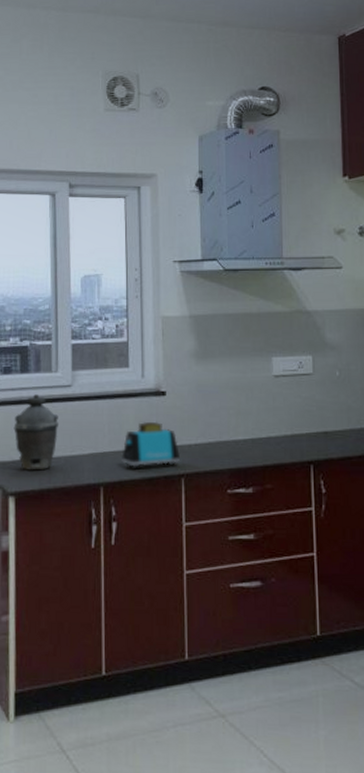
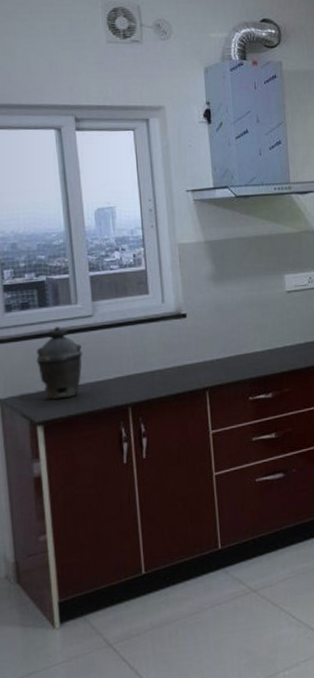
toaster: present [122,421,180,470] -> none [147,342,203,388]

